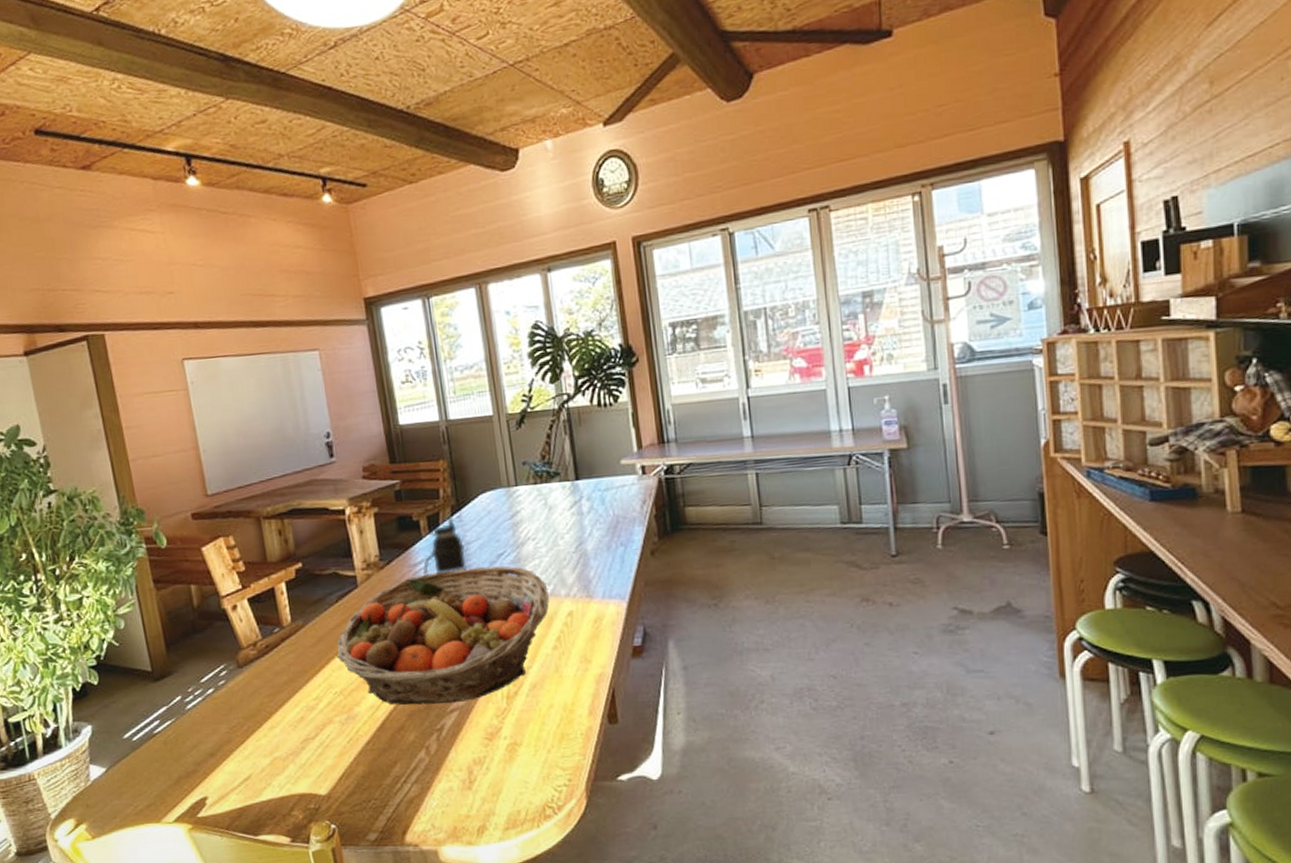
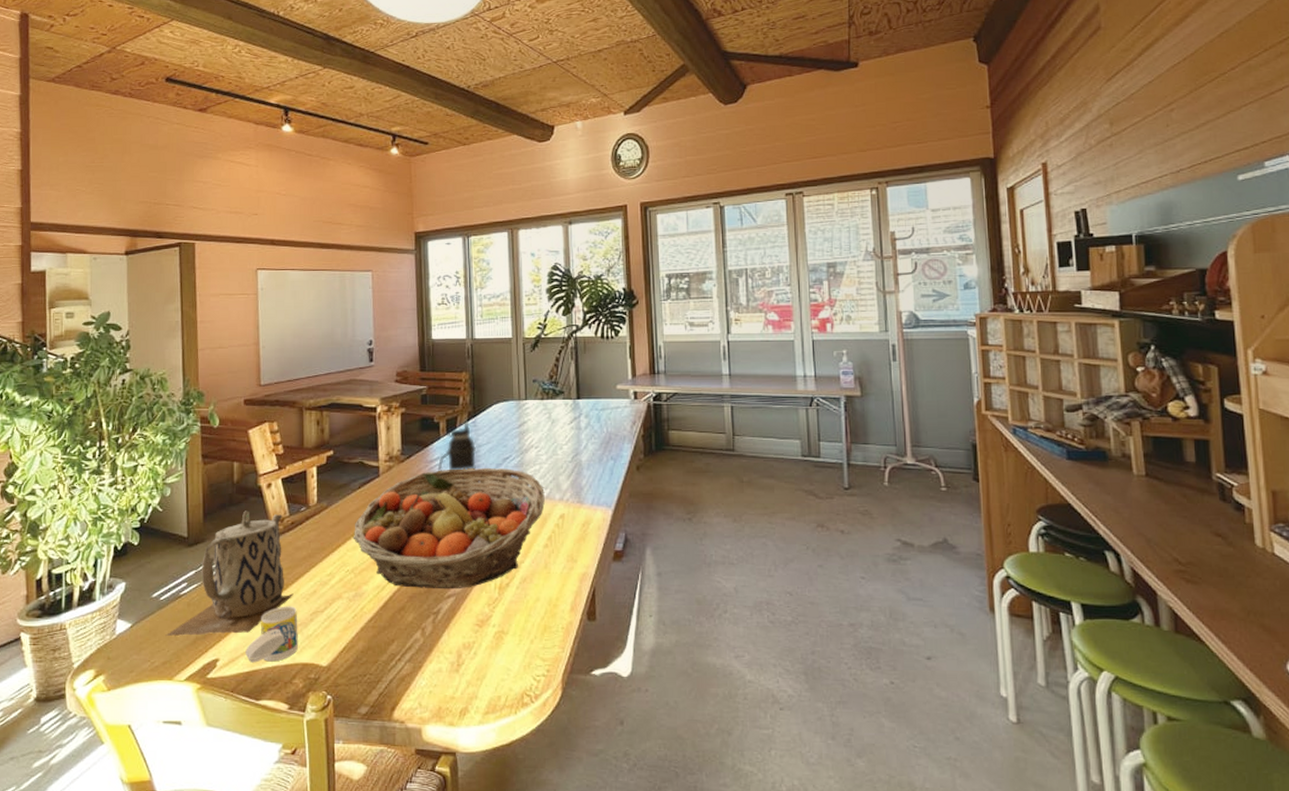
teapot: none [145,637,279,777] -> present [165,511,294,636]
cup: none [235,735,292,798] -> present [245,606,298,663]

